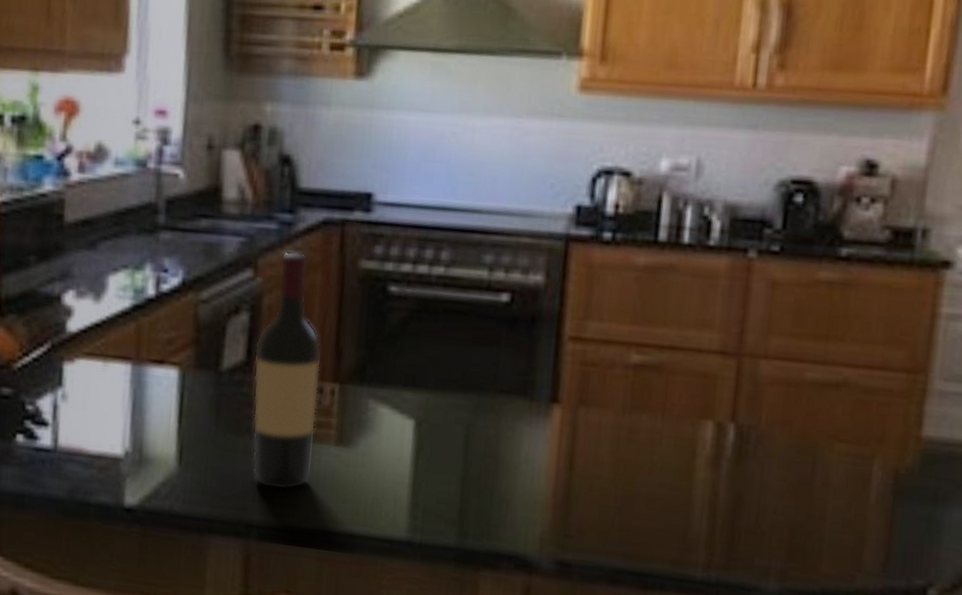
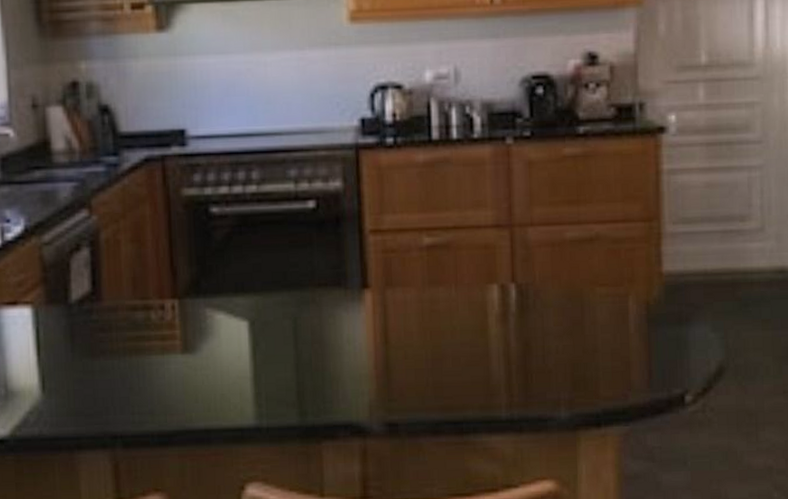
wine bottle: present [252,251,322,491] -> none [98,188,163,401]

